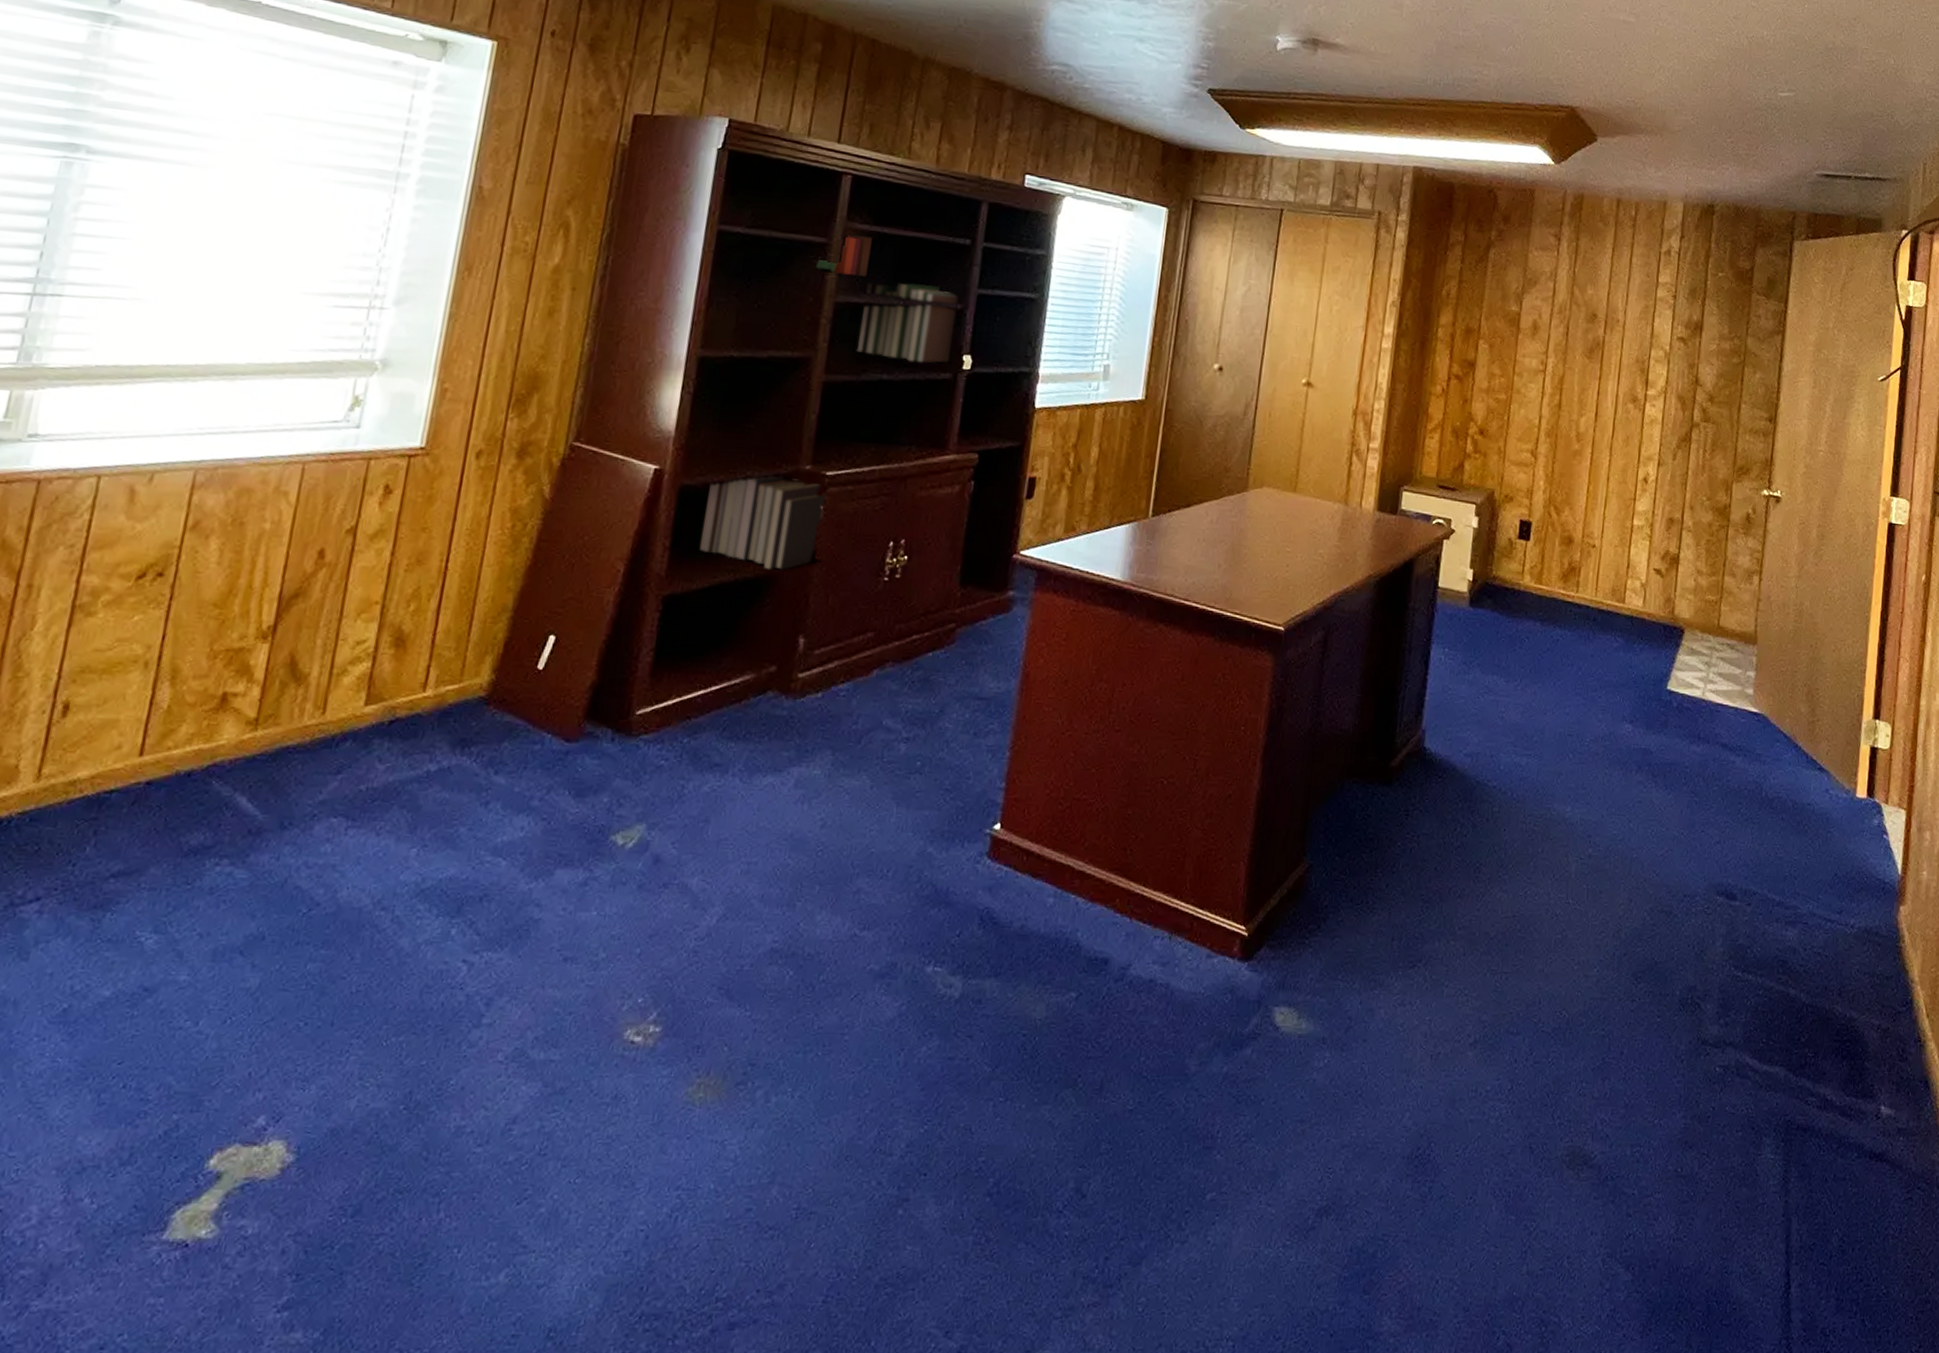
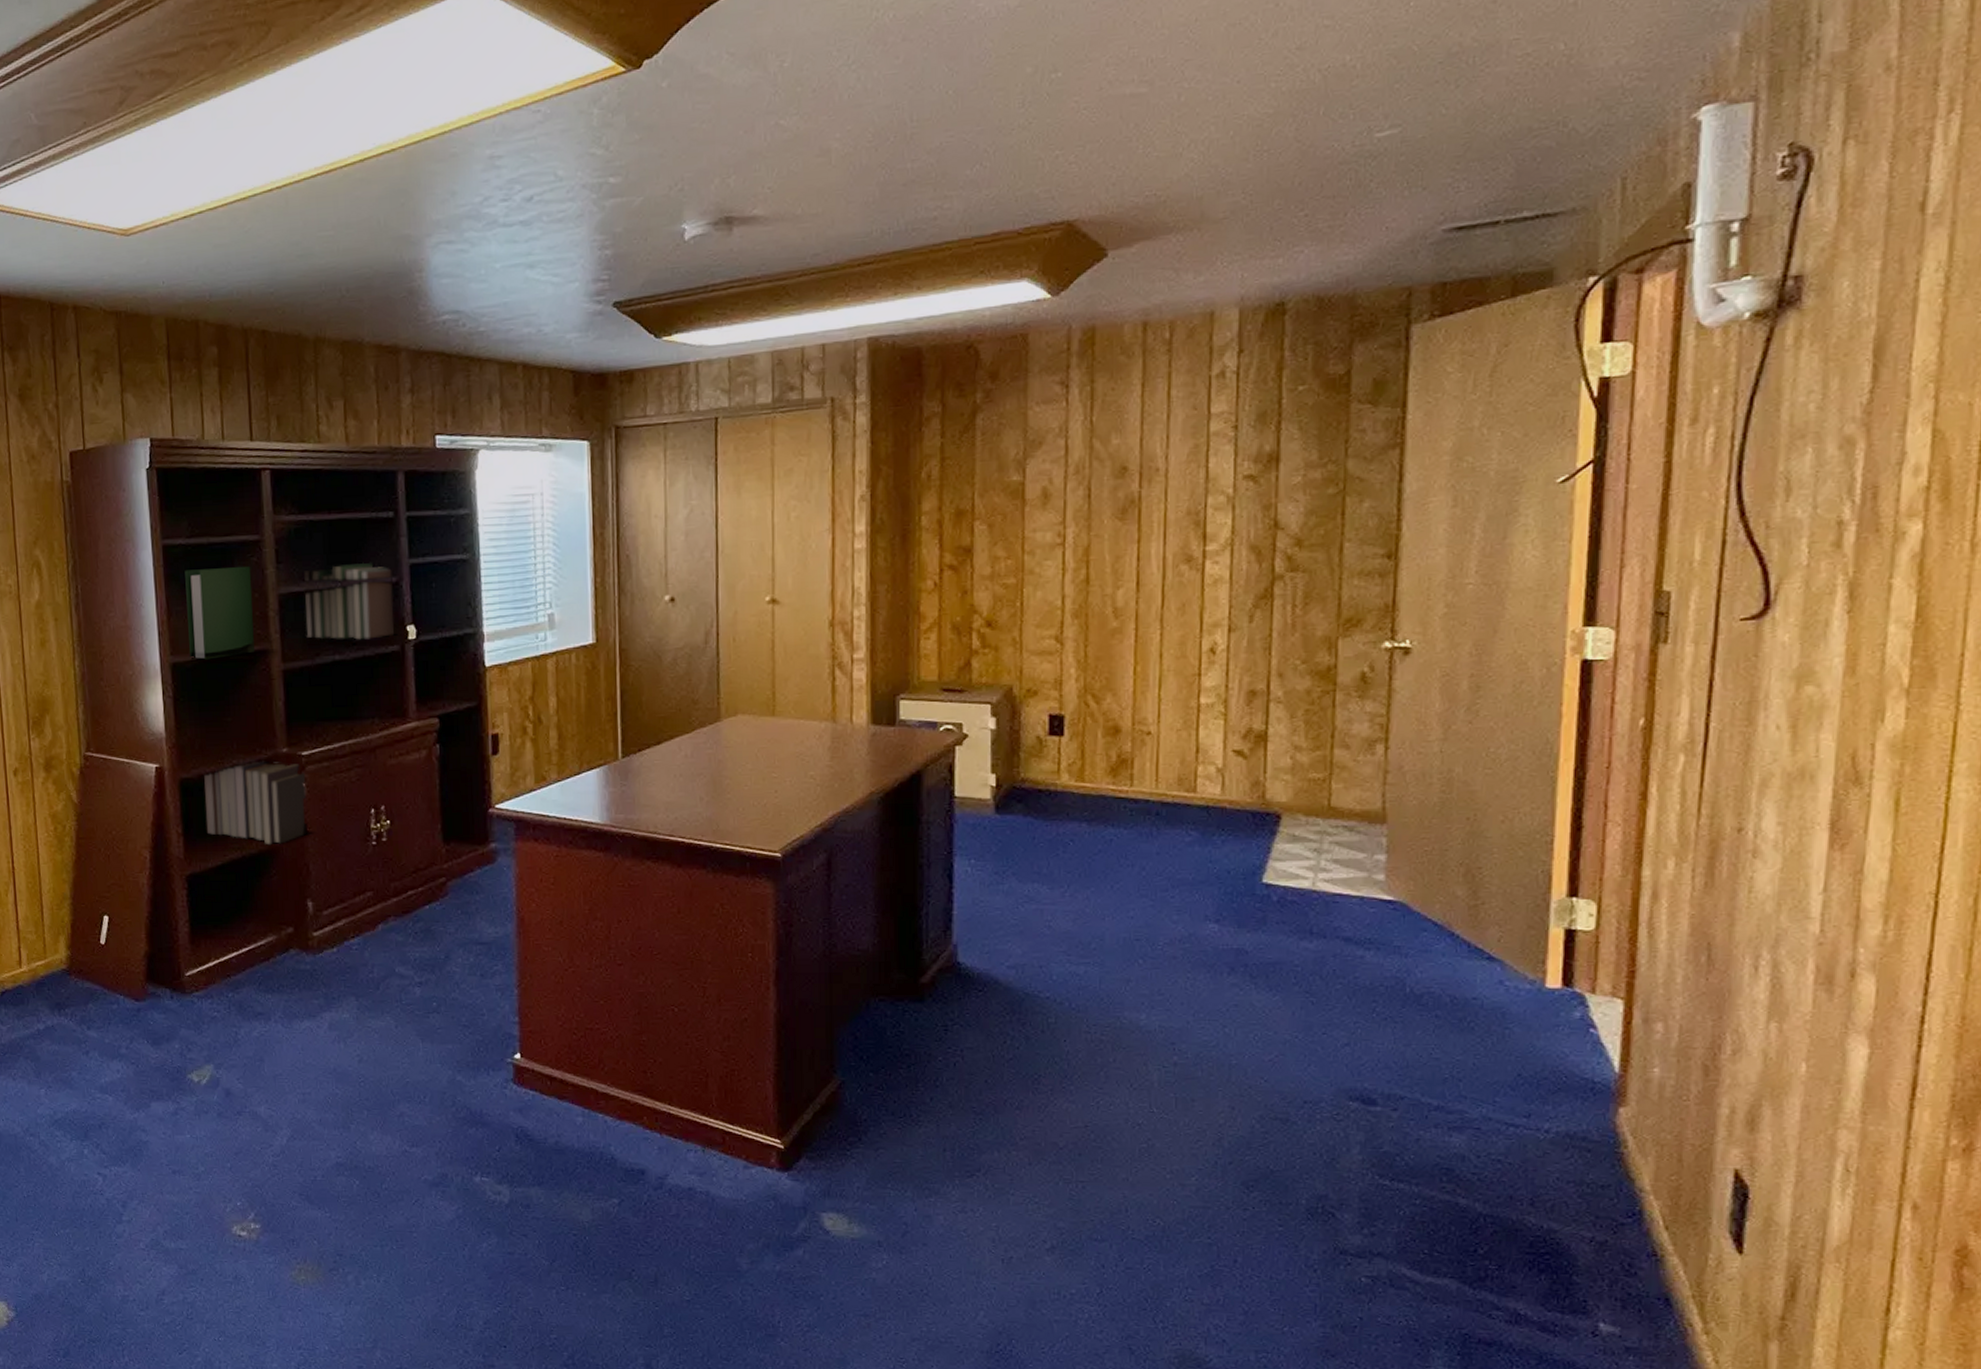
binder: none [723,260,811,360] -> present [185,566,255,660]
books: present [816,235,872,277] -> none [255,527,302,568]

